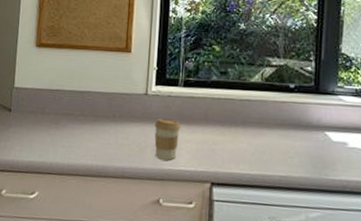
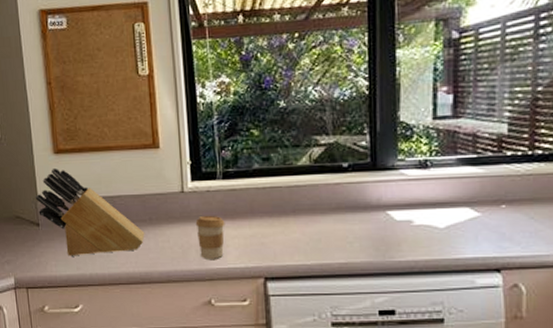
knife block: none [12,59,107,145] -> present [35,167,145,256]

